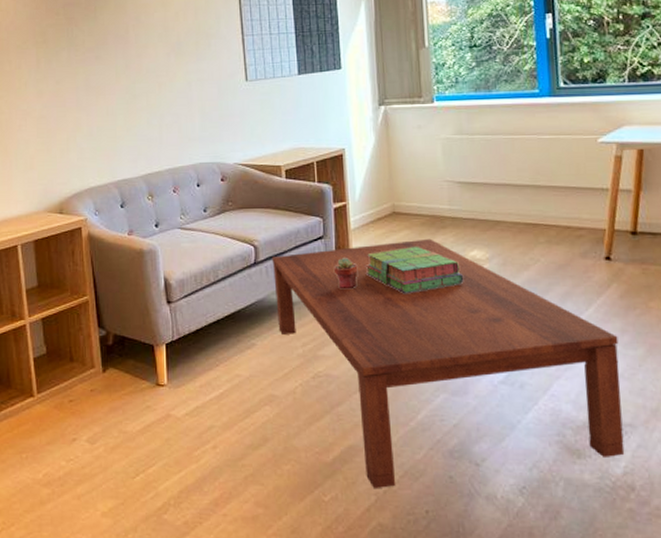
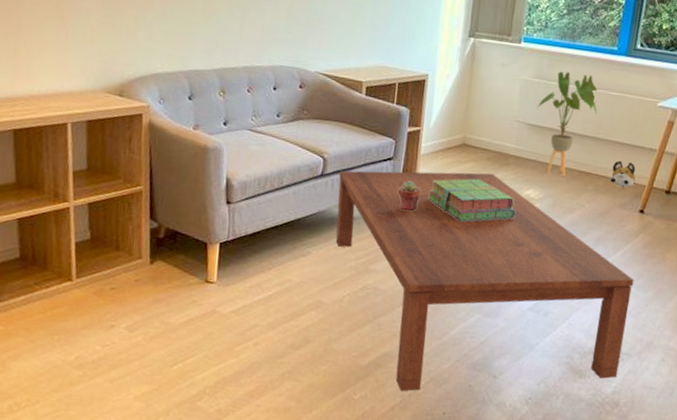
house plant: none [463,122,533,233] -> present [536,71,598,177]
plush toy: none [562,206,592,234] -> present [610,160,636,187]

